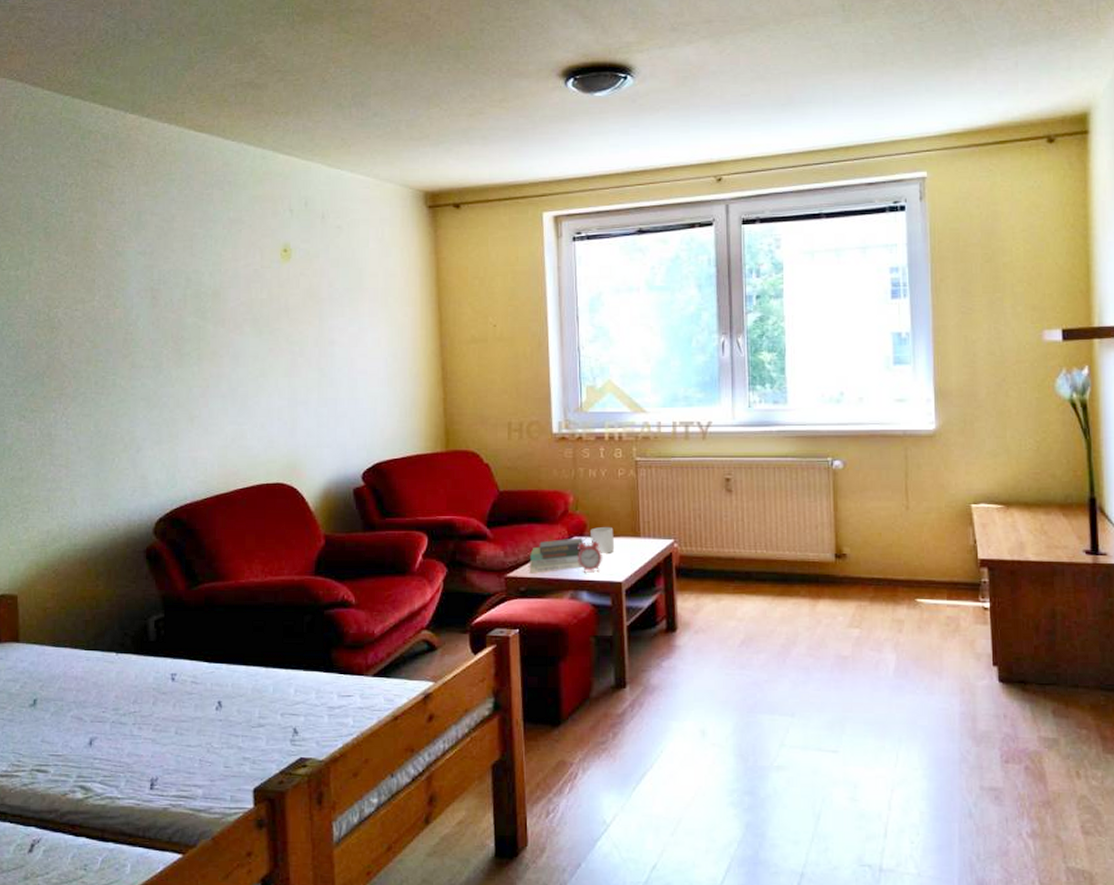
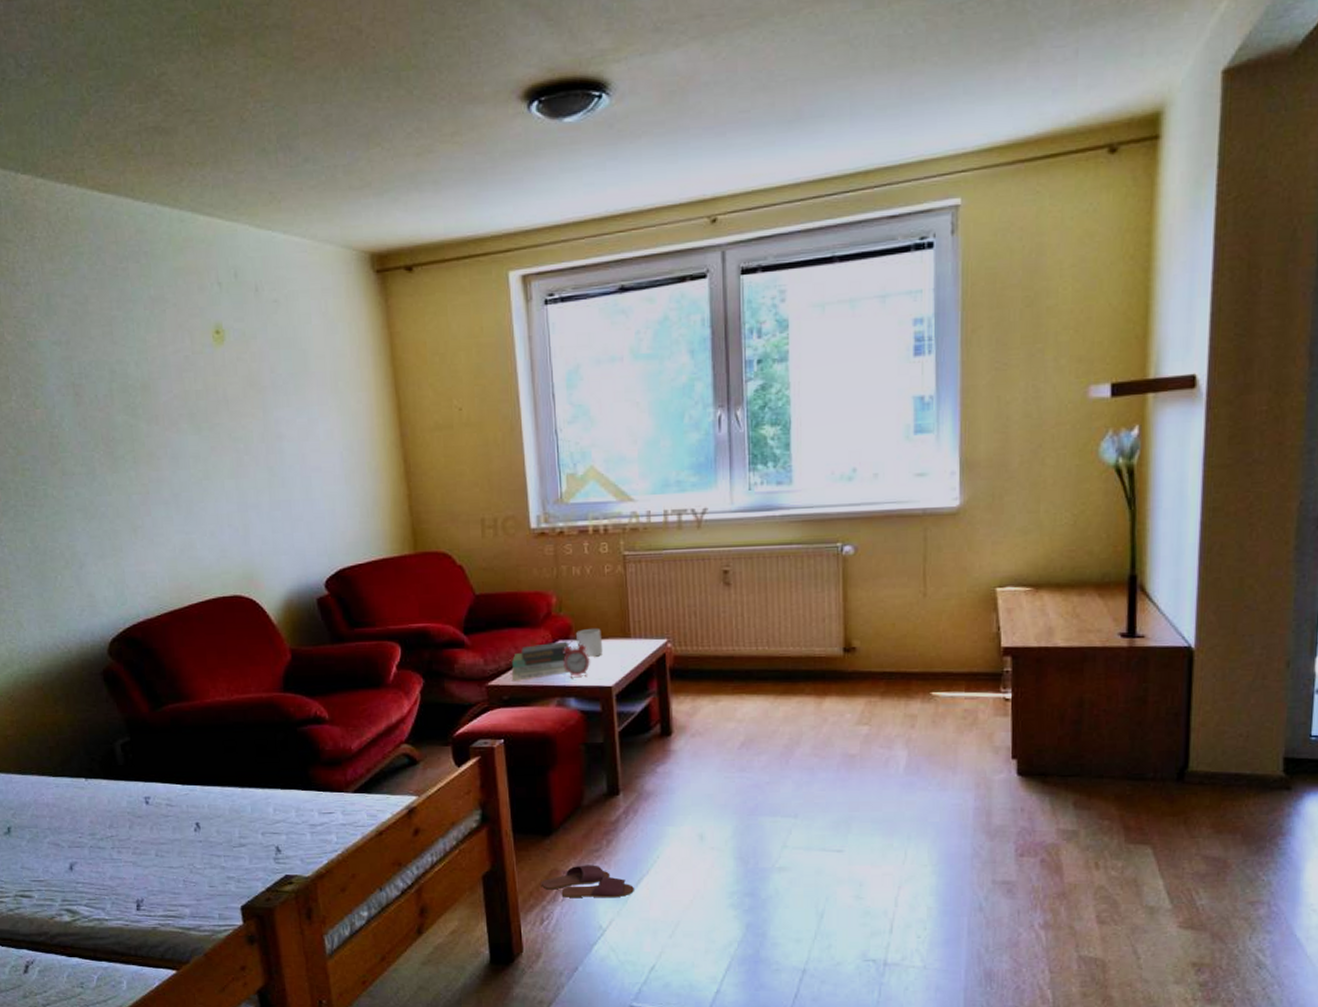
slippers: none [548,757,638,792] -> present [540,865,634,898]

